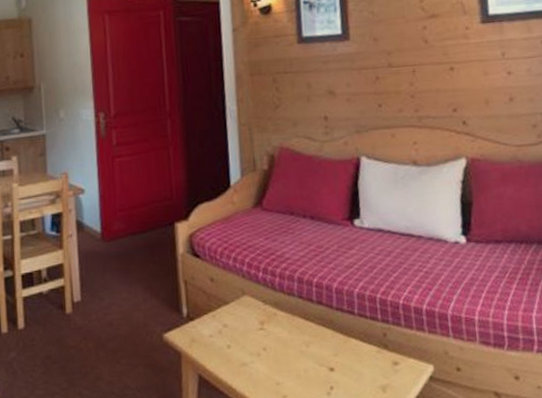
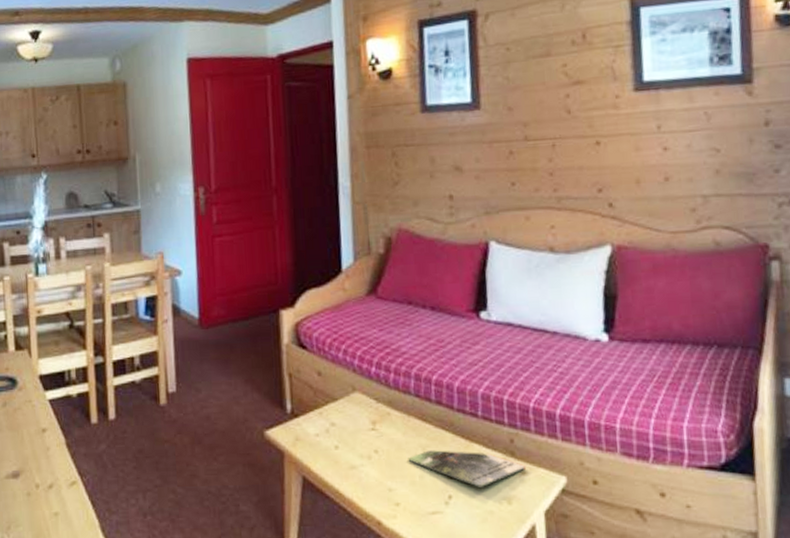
magazine: none [293,345,399,378] -> present [408,450,527,487]

